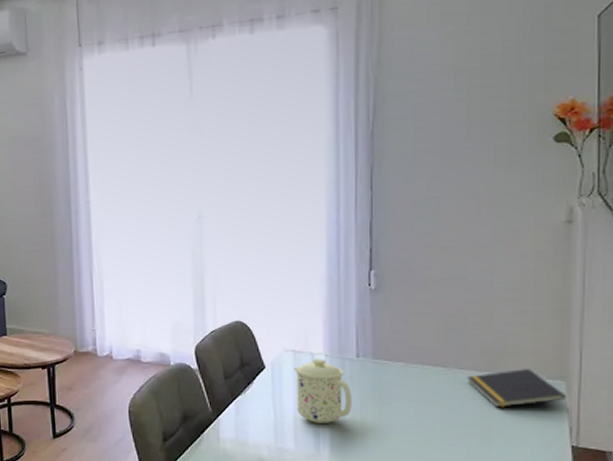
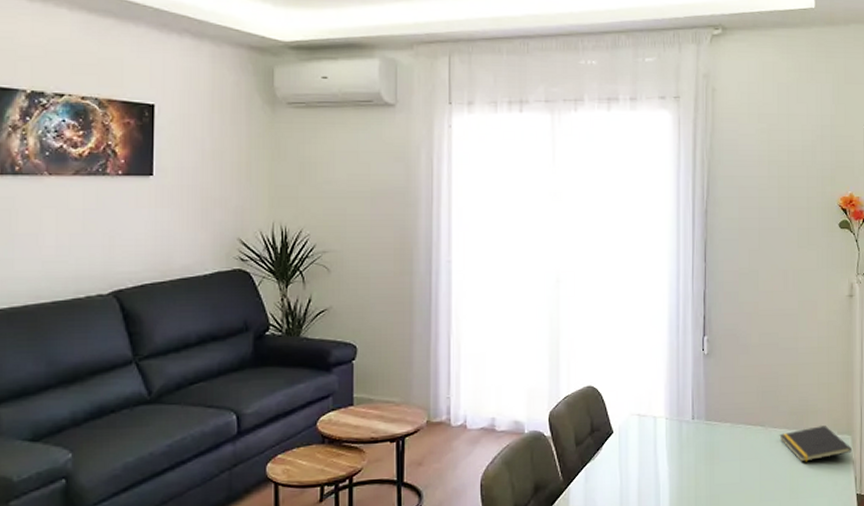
mug: present [293,358,352,423] -> none [638,421,688,487]

